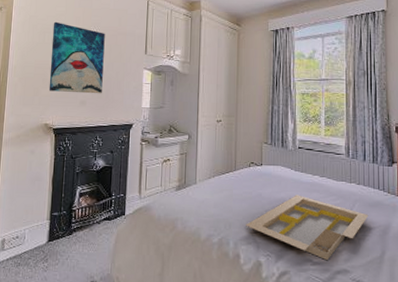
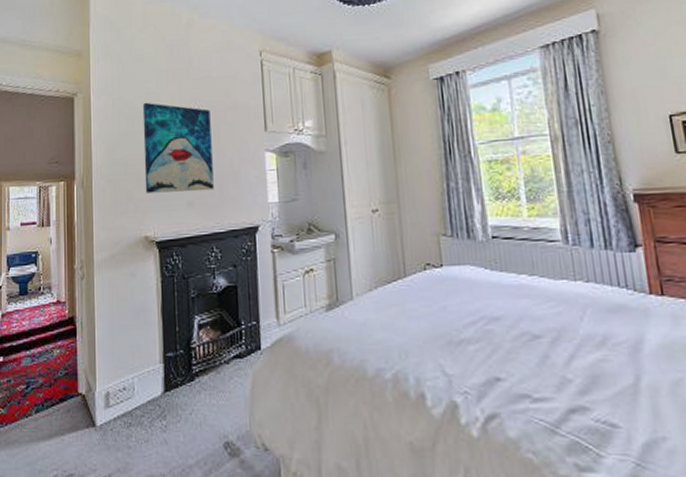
serving tray: present [246,195,369,261] -> none [428,303,609,396]

